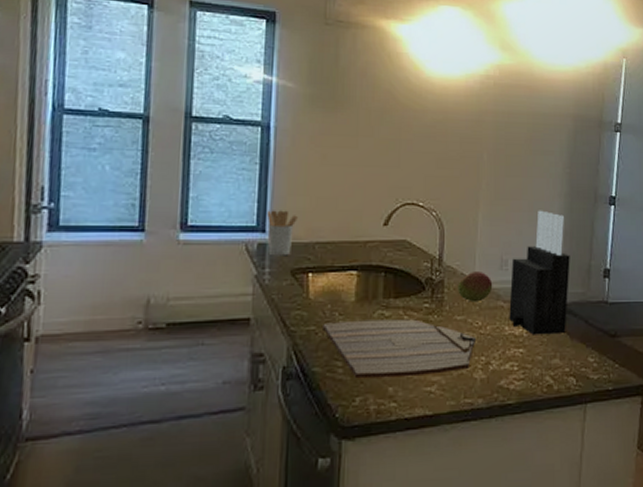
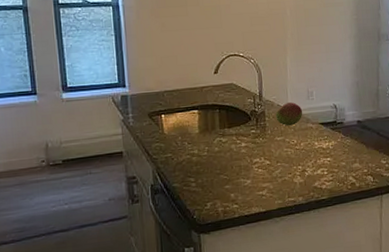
utensil holder: present [266,210,297,256] -> none [124,69,148,104]
cutting board: present [323,319,475,379] -> none [177,142,293,190]
knife block: present [509,210,570,335] -> none [316,50,363,147]

